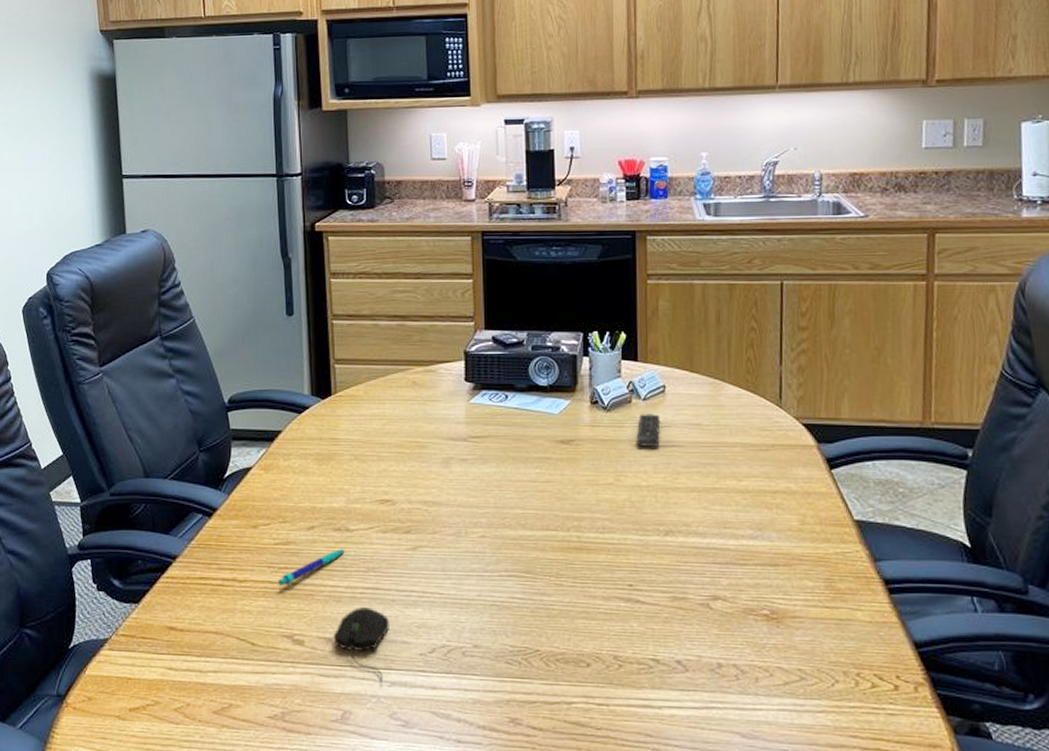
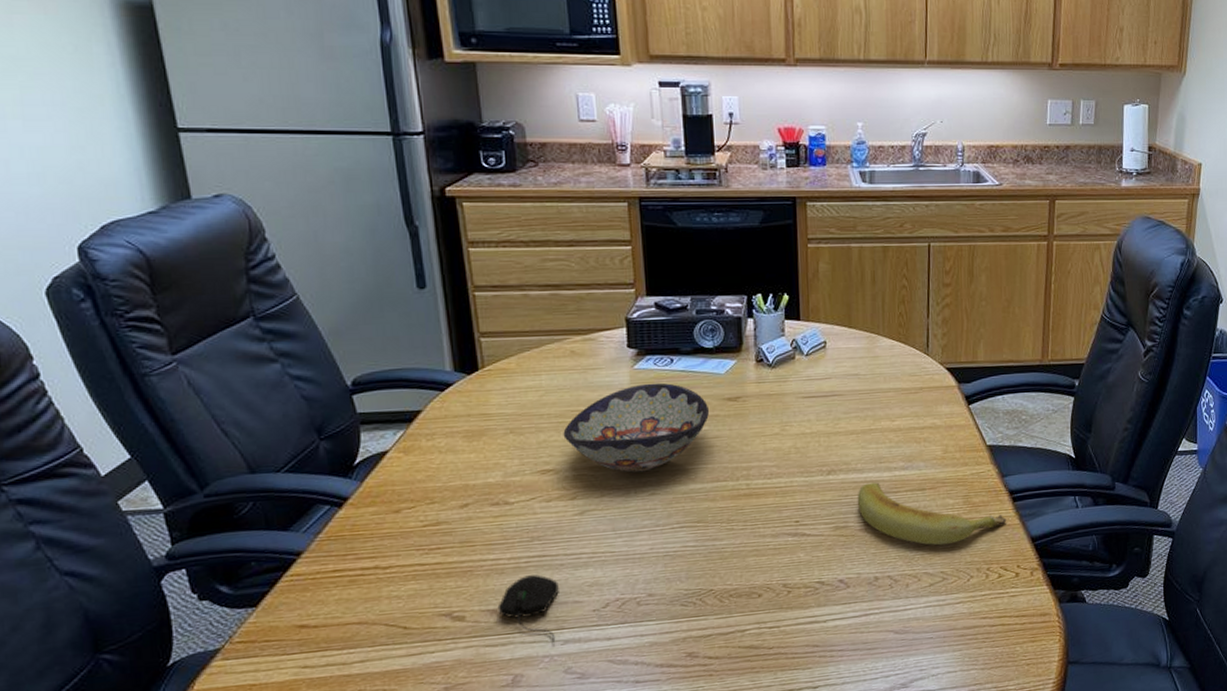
pen: present [278,549,346,587] -> none [430,522,506,568]
decorative bowl: none [401,419,542,512] -> present [563,383,710,473]
remote control: present [636,414,661,447] -> none [800,367,822,398]
banana: none [698,550,882,637] -> present [857,482,1007,546]

